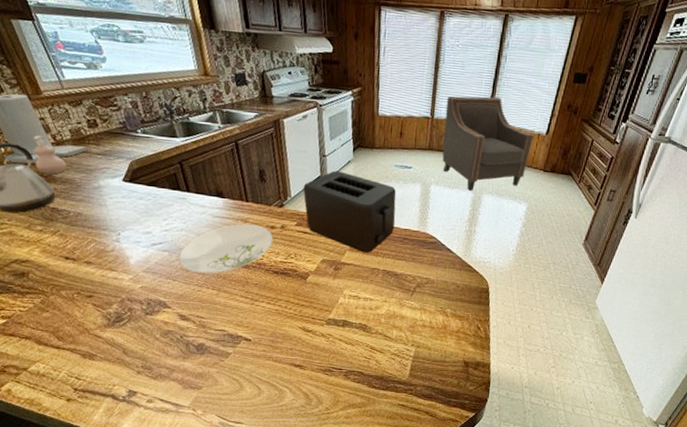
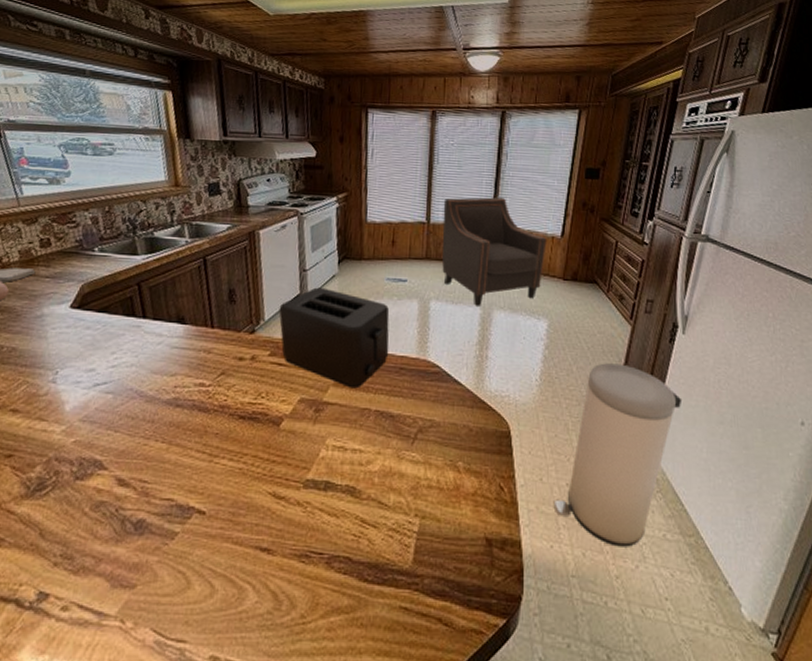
plate: present [179,223,274,274] -> none [124,355,242,422]
pedal bin: none [517,239,626,369] -> present [553,363,683,547]

